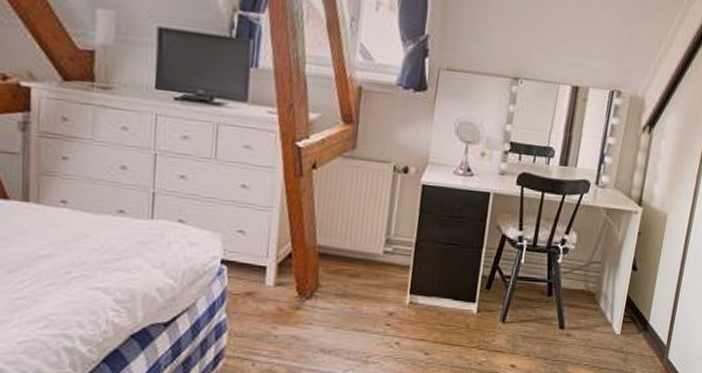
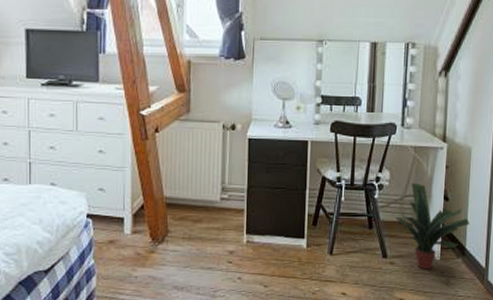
potted plant: none [578,248,656,344] -> present [395,183,469,270]

